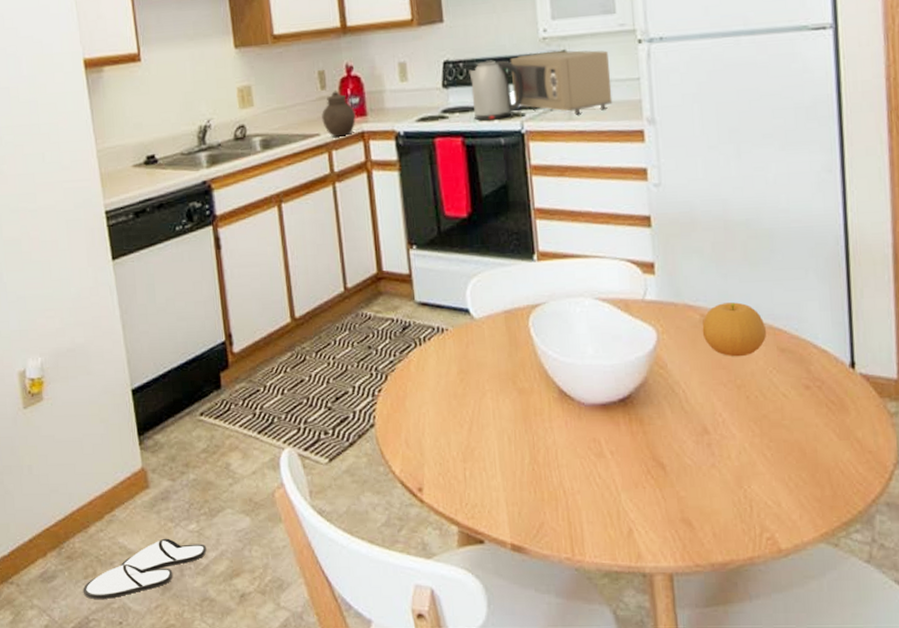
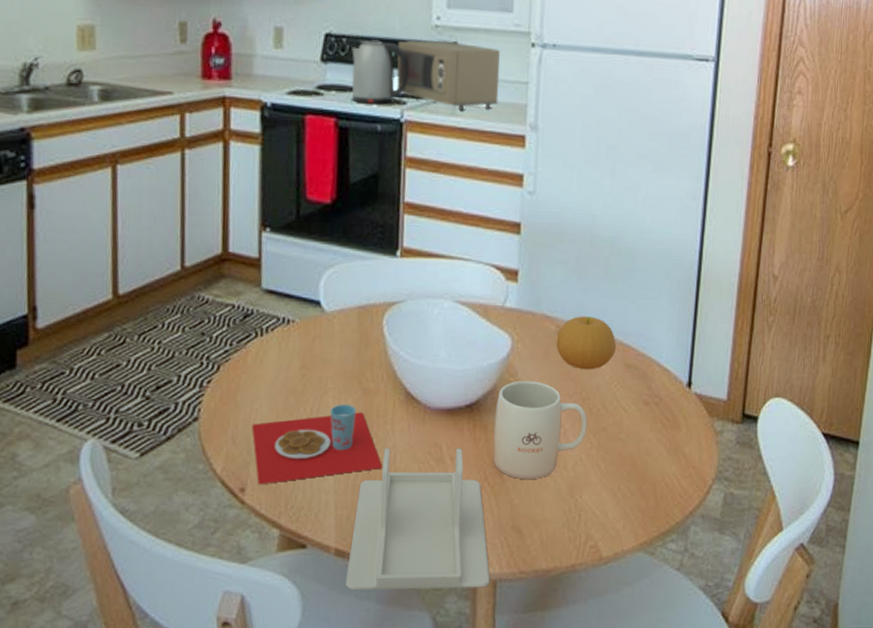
jar: present [322,91,356,137] -> none [177,47,218,99]
place setting: none [421,404,546,485] -> present [252,404,383,485]
napkin holder: none [524,442,666,584] -> present [345,447,490,591]
mug: none [648,371,747,472] -> present [493,380,588,480]

